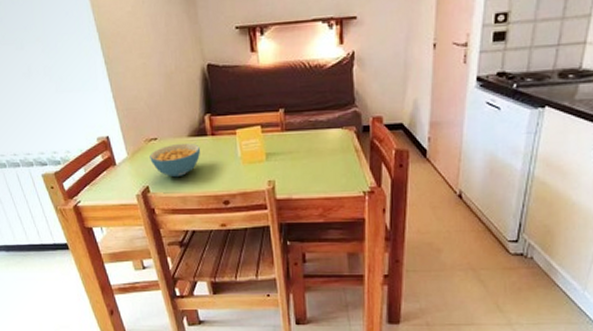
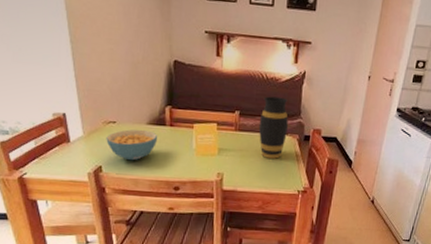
vase: none [307,85,343,158] -> present [258,96,289,159]

